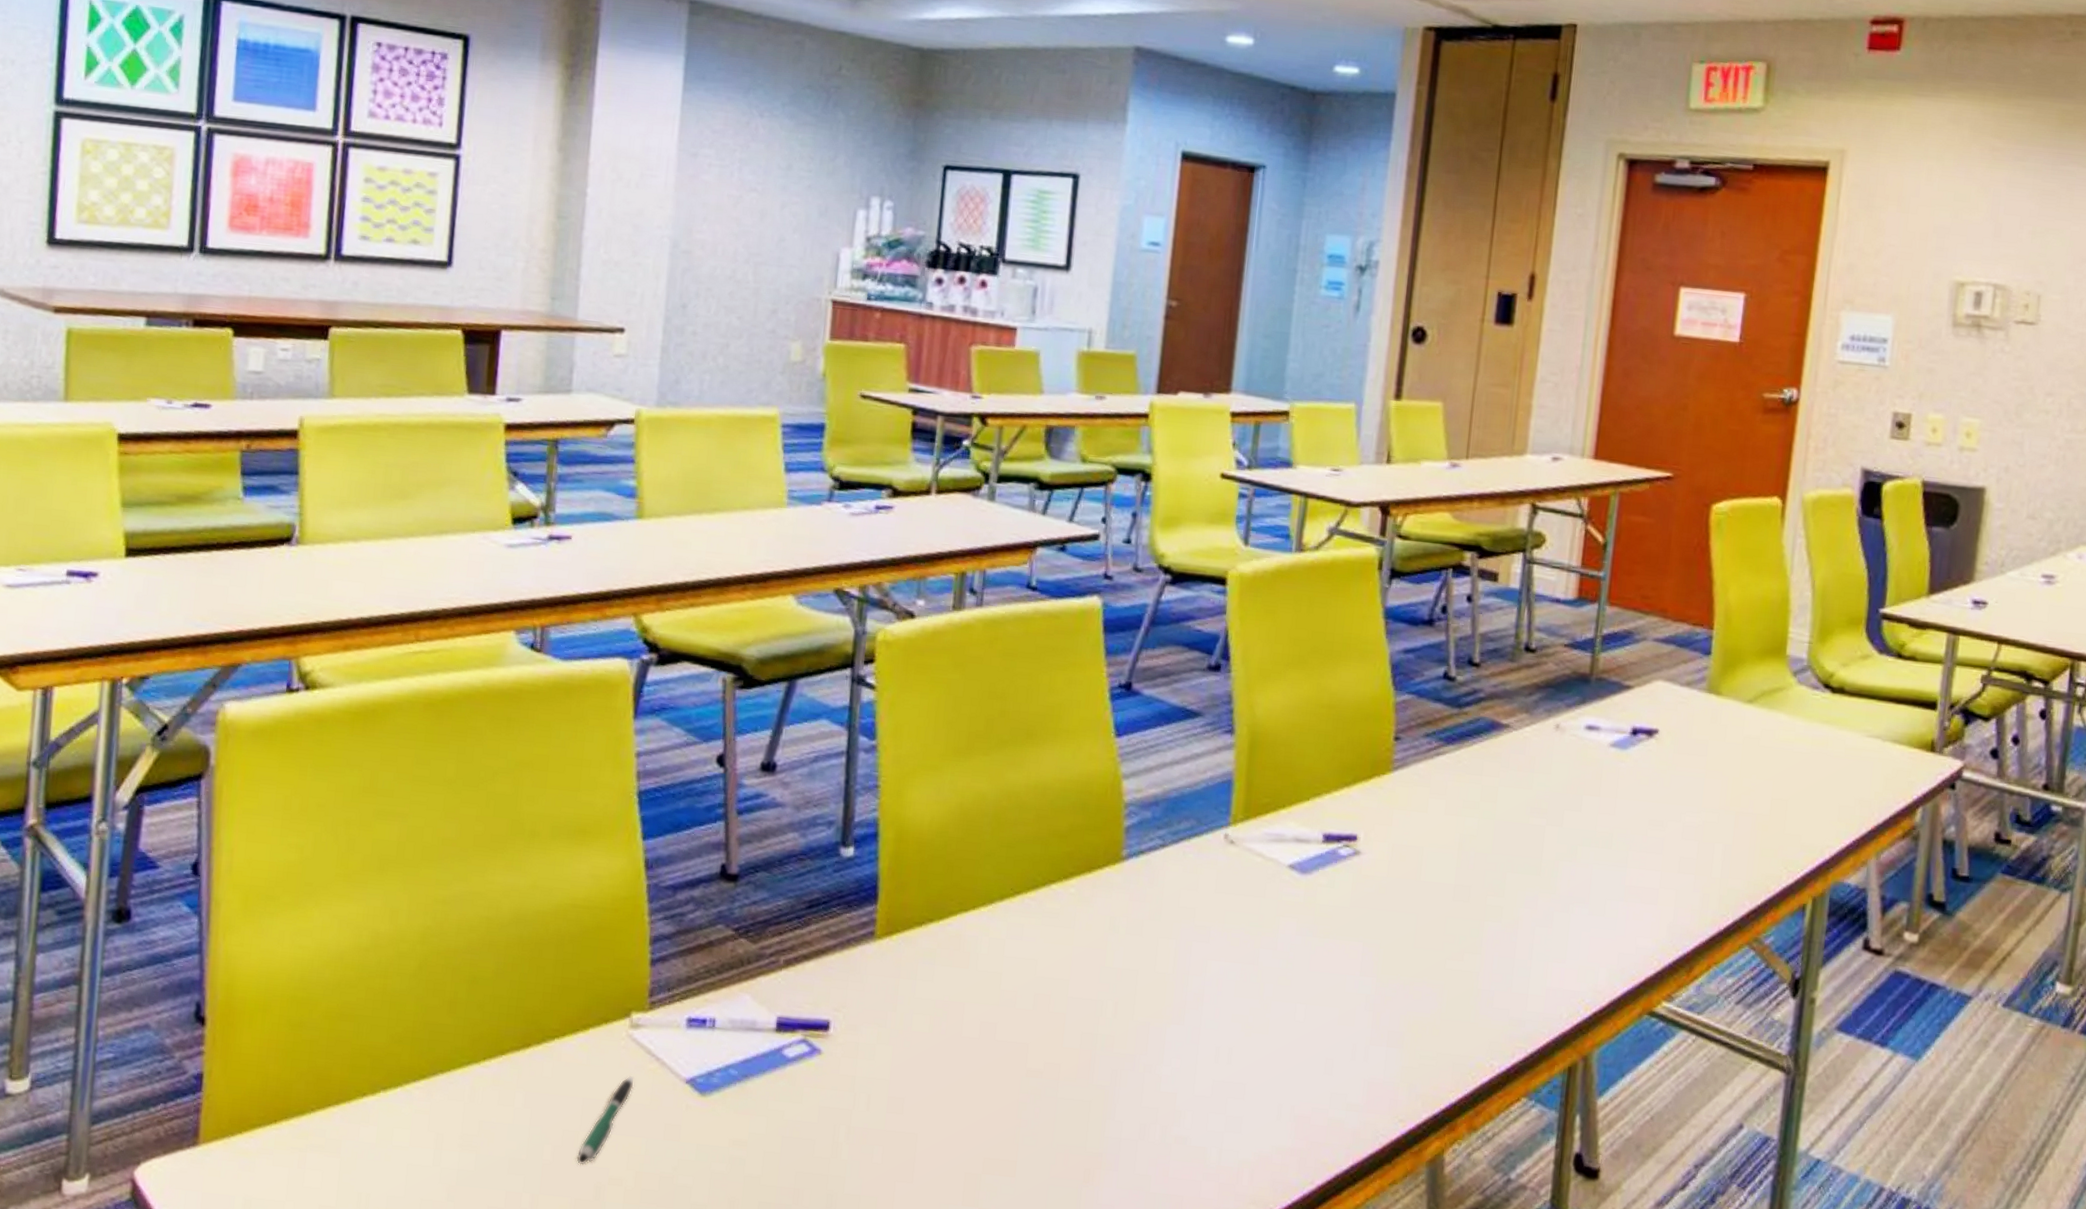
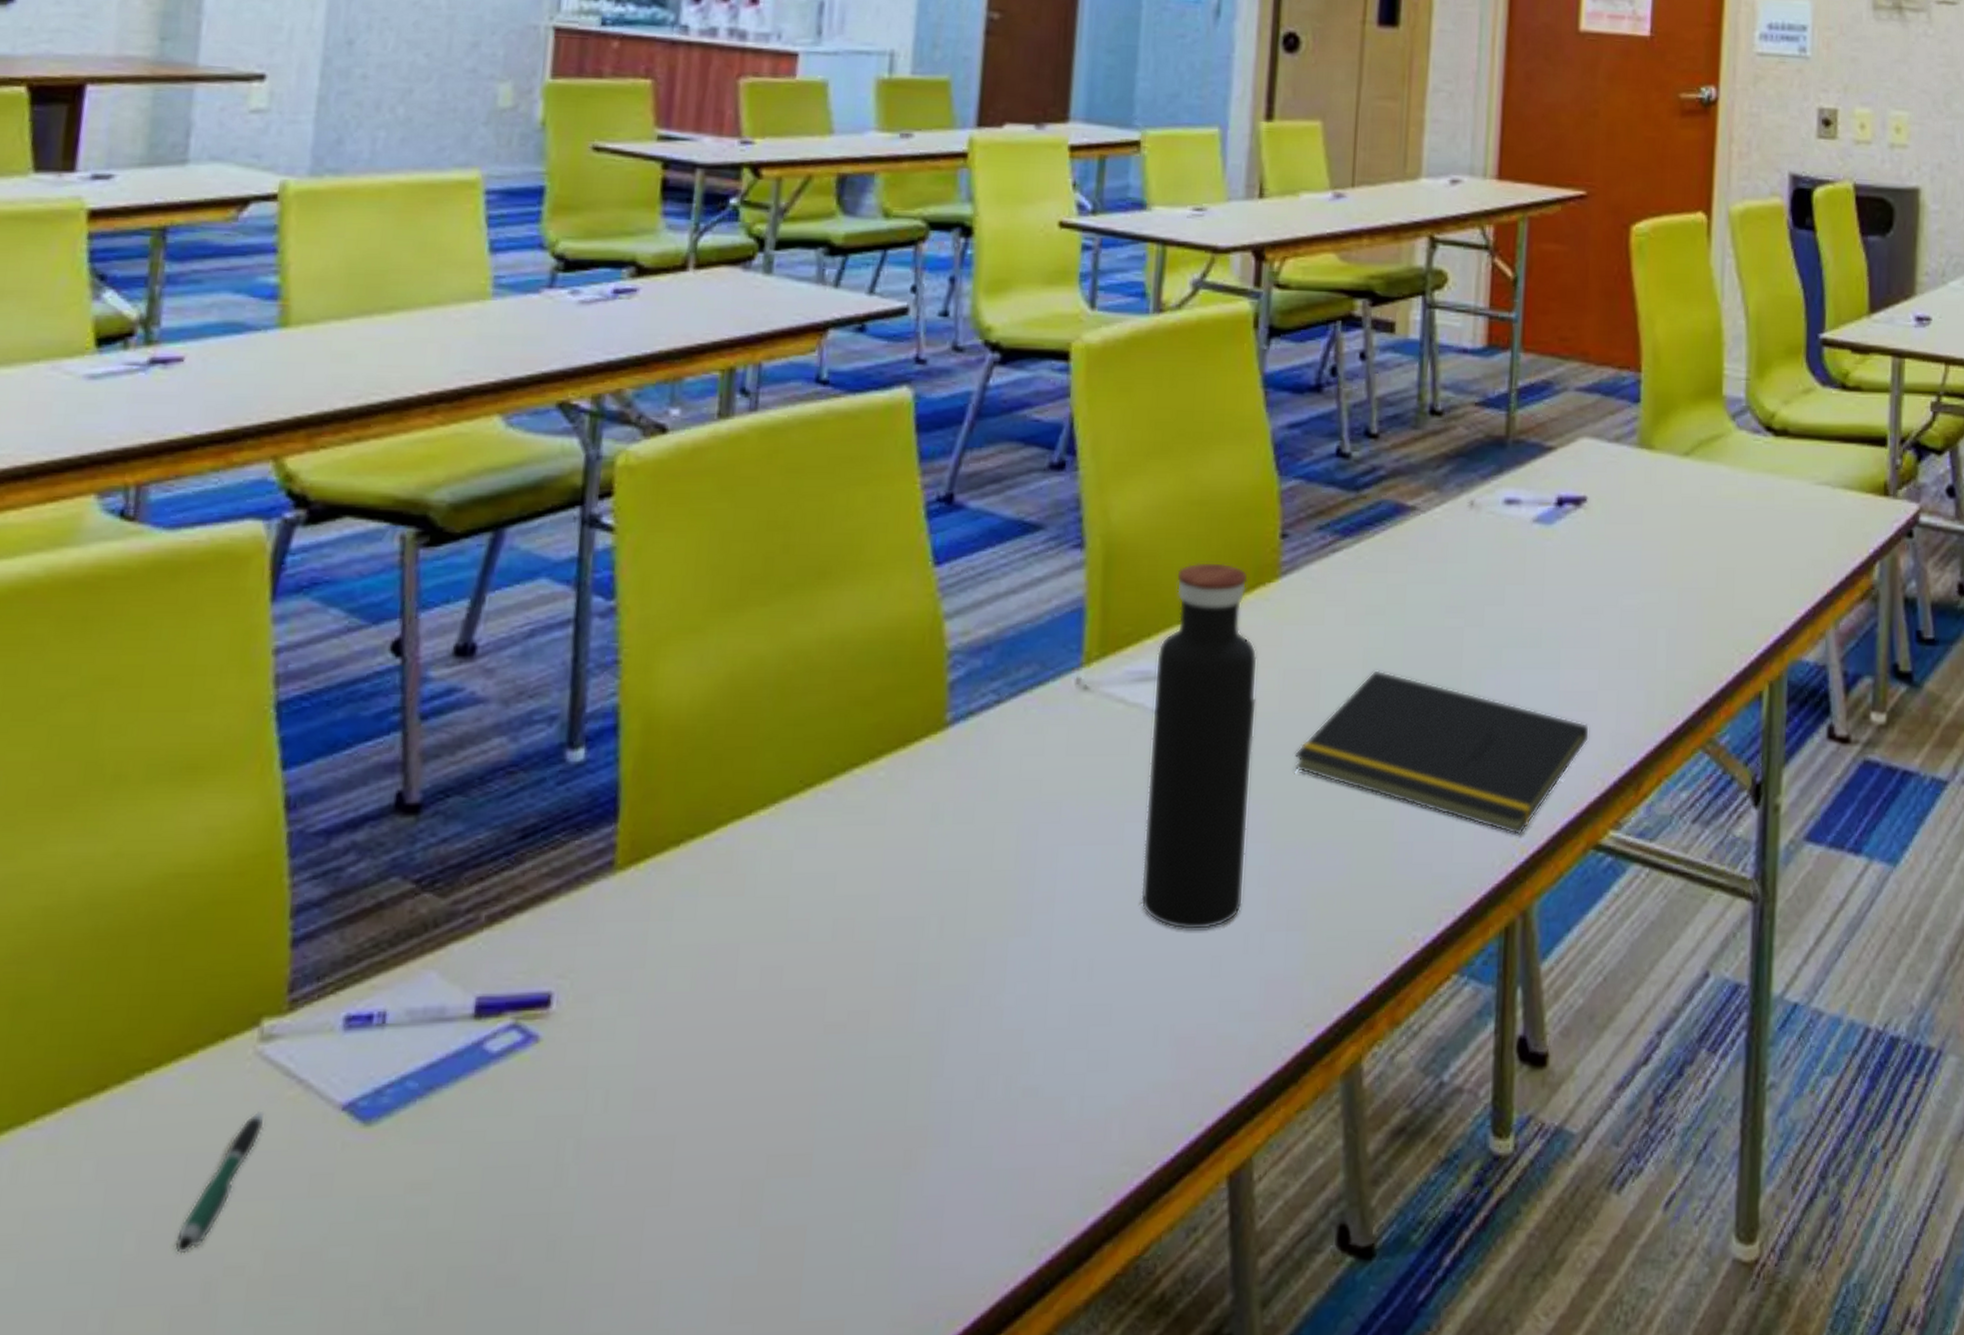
water bottle: none [1271,753,1371,1038] -> present [1141,561,1257,931]
notepad: none [1398,852,1651,997] -> present [1294,670,1590,836]

